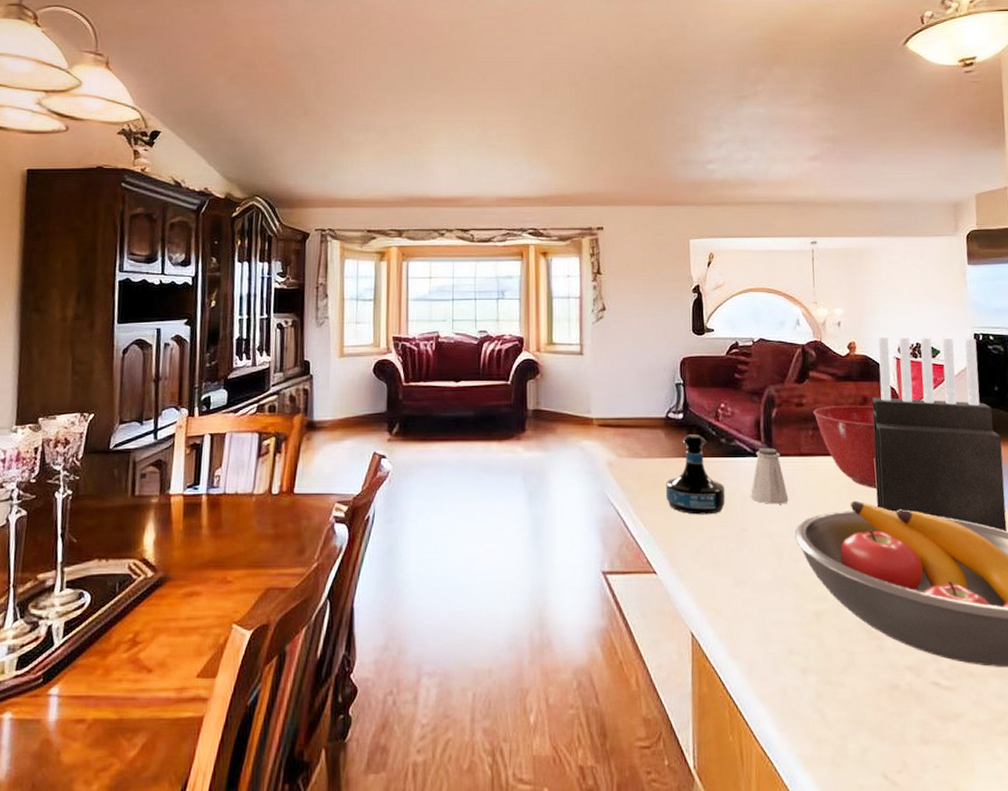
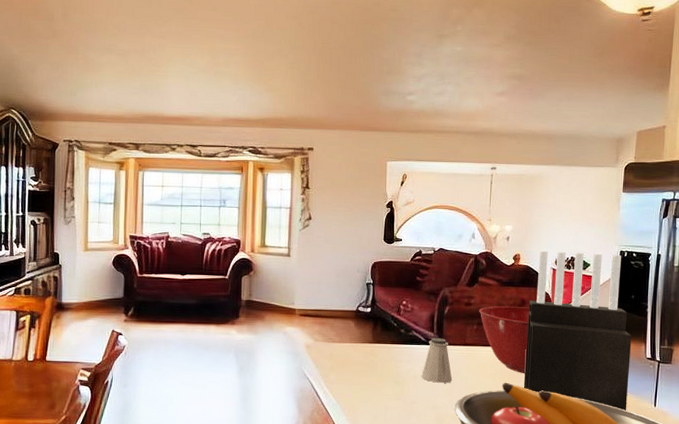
tequila bottle: present [665,434,726,515] -> none [352,325,401,390]

